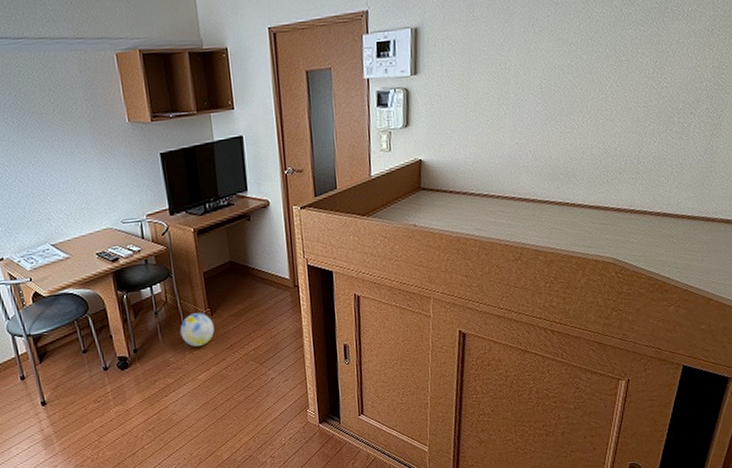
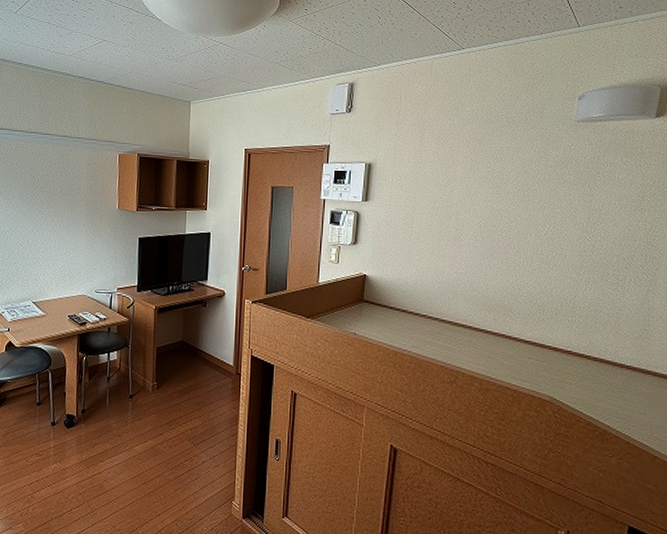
ball: present [180,312,215,347] -> none [126,384,158,418]

